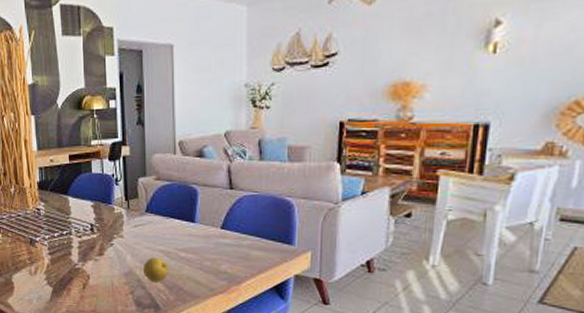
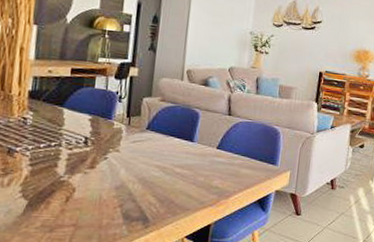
fruit: present [142,257,170,283] -> none [135,171,164,196]

